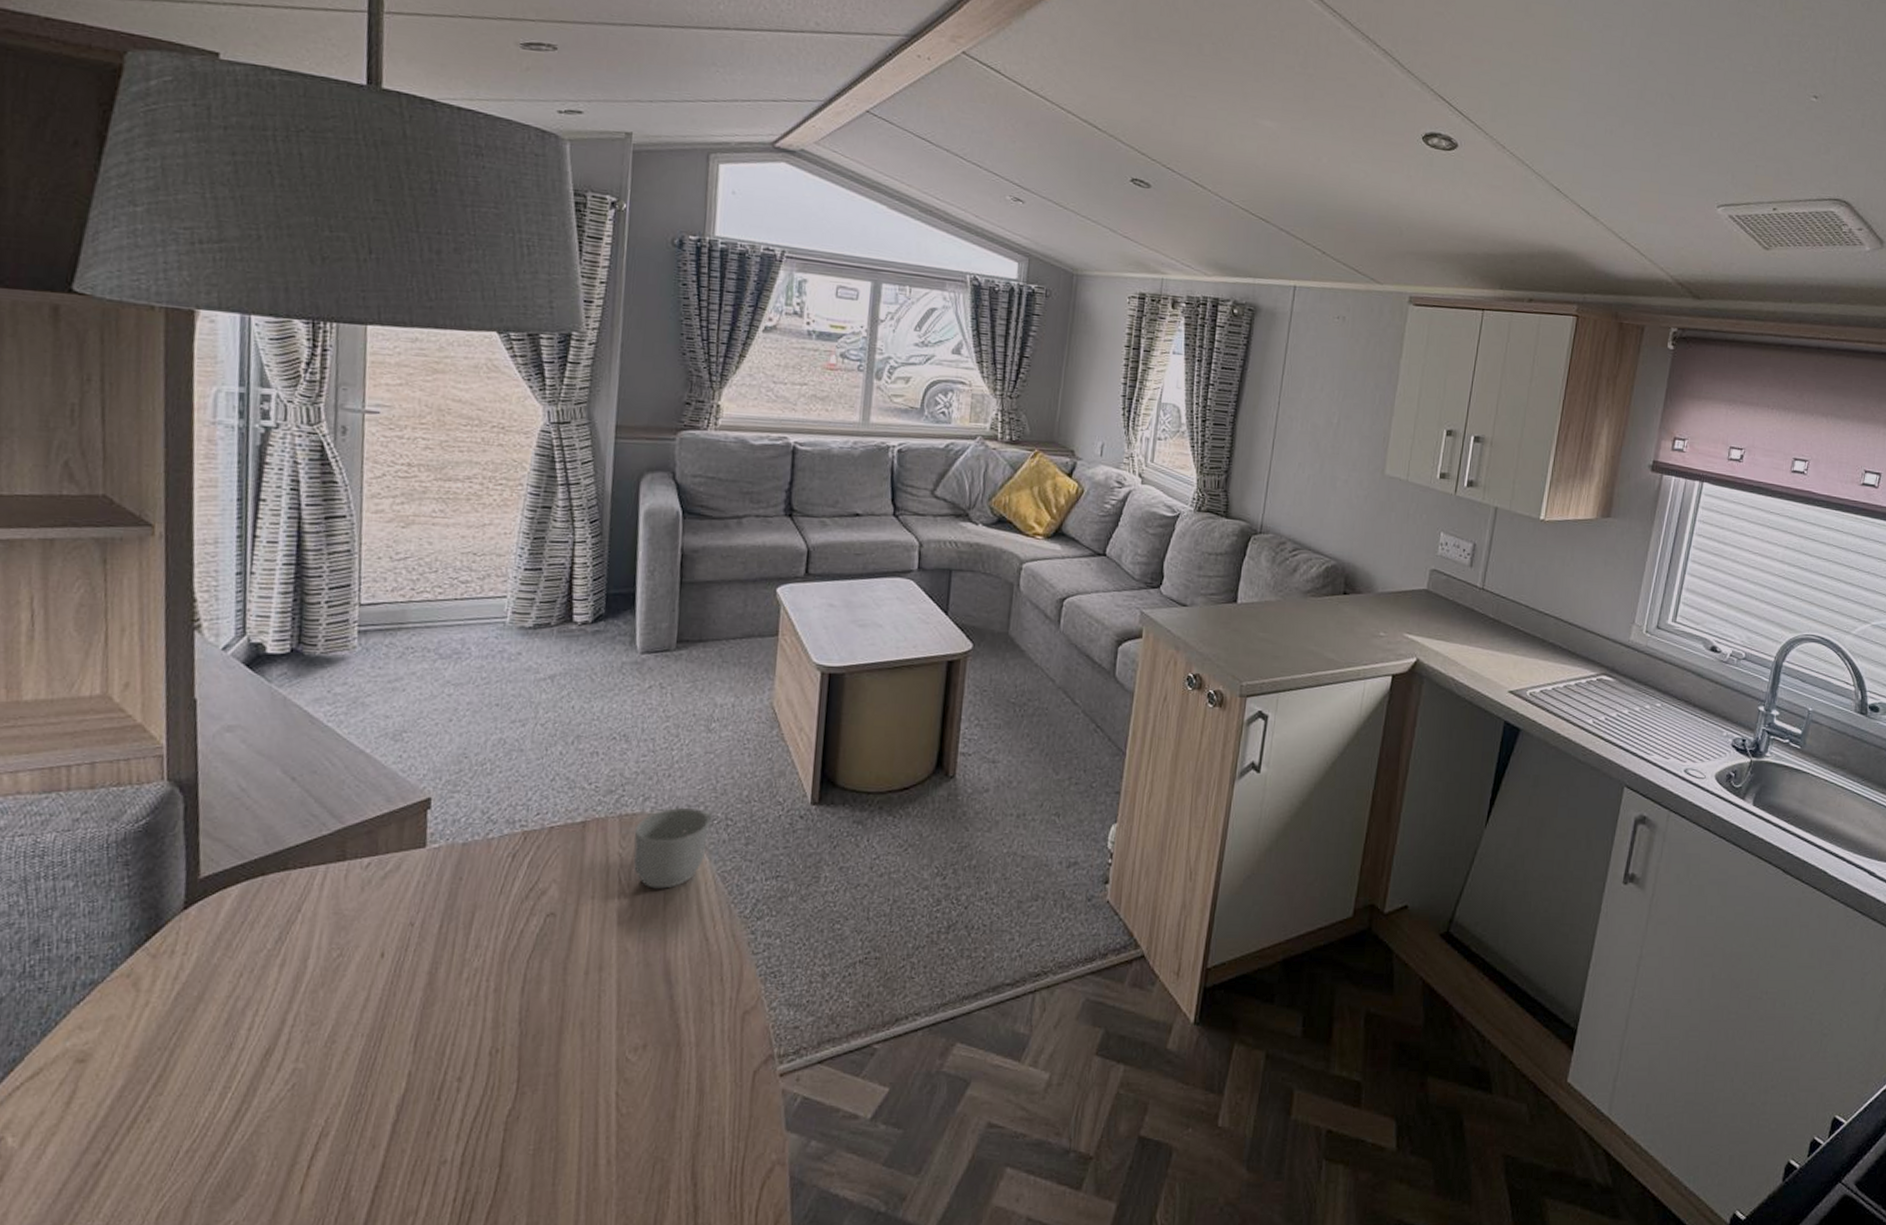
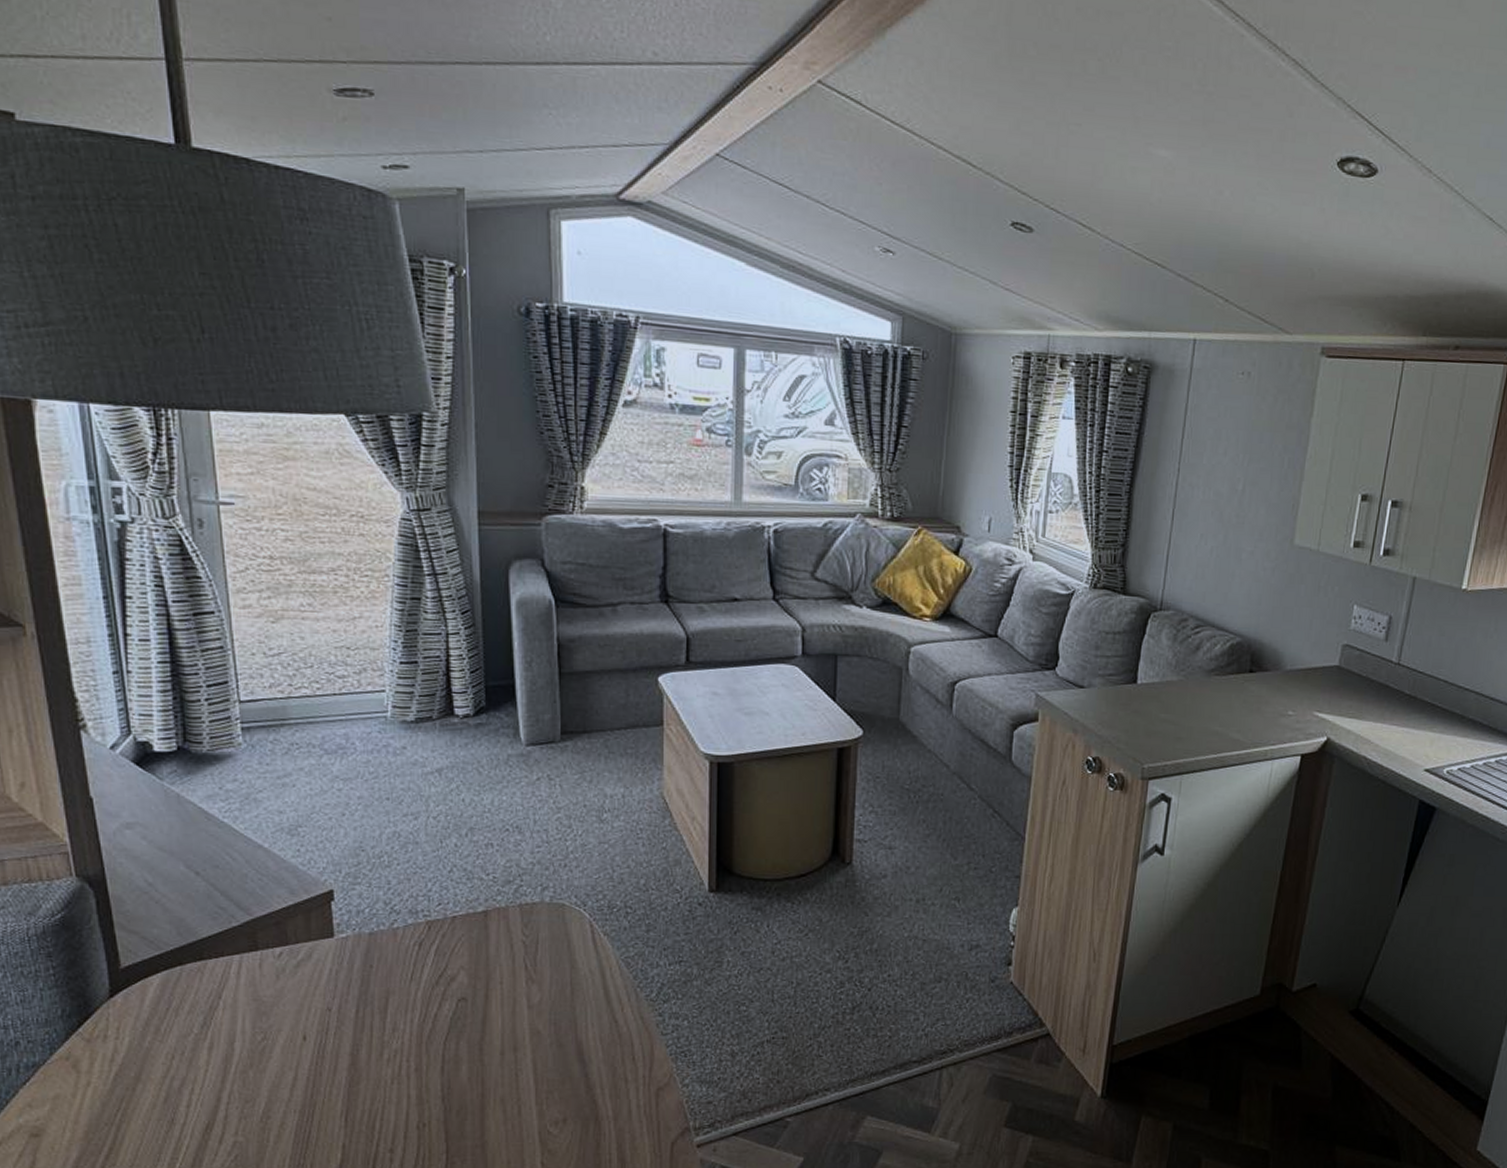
mug: present [633,807,713,889] -> none [537,896,612,974]

